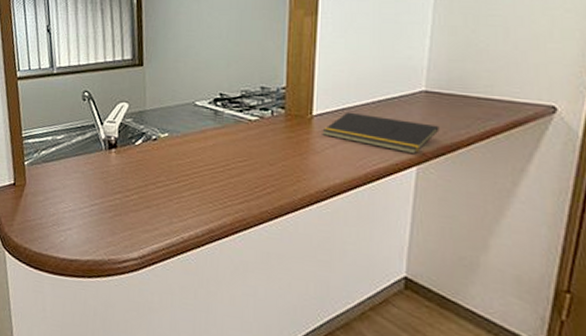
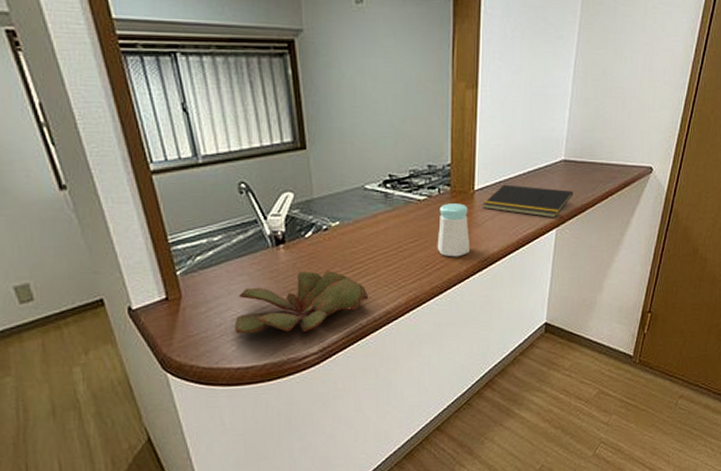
succulent plant: none [65,175,193,236] -> present [235,270,369,334]
salt shaker: none [268,126,306,184] -> present [437,203,470,257]

